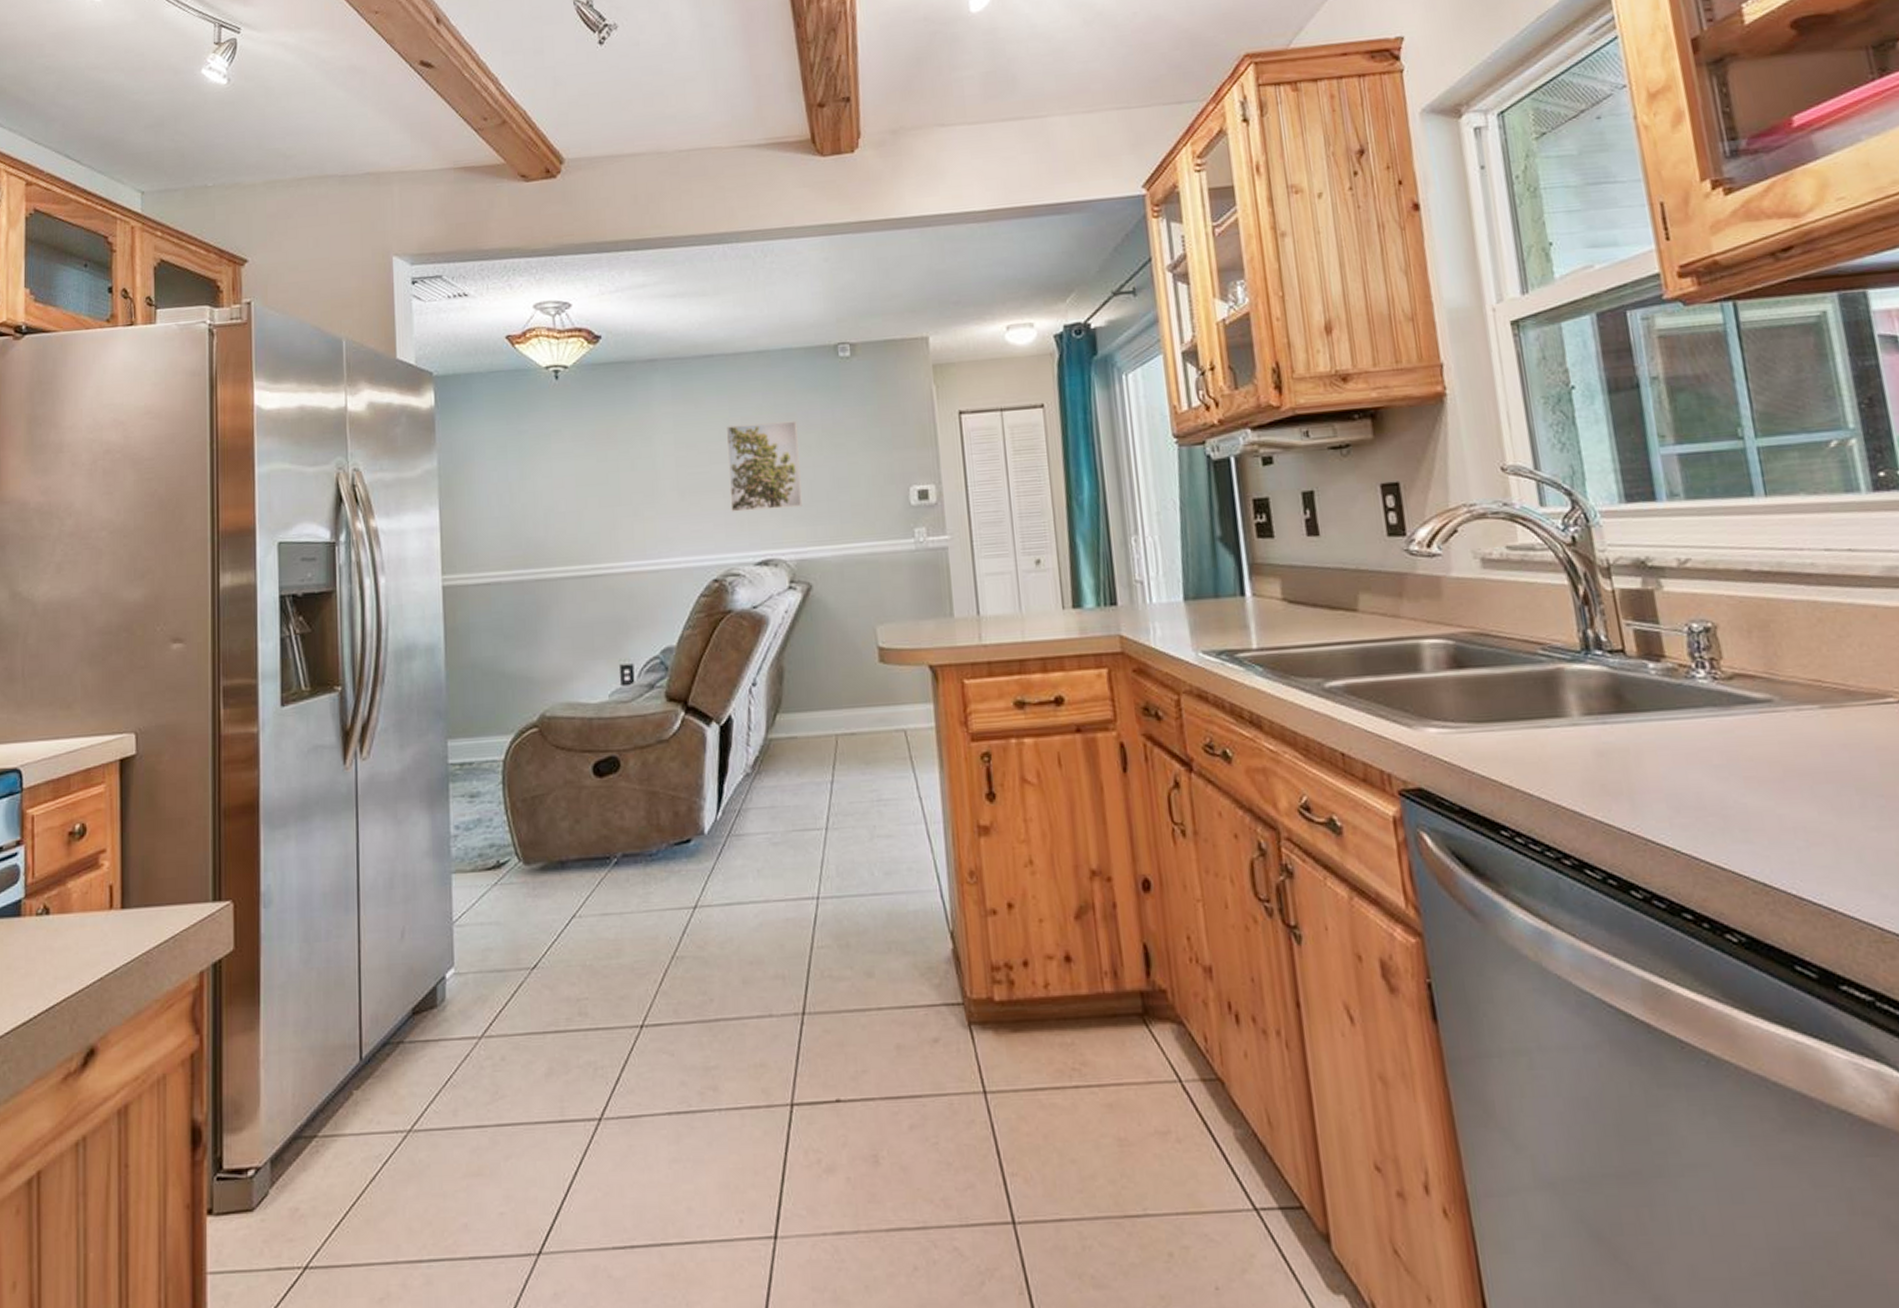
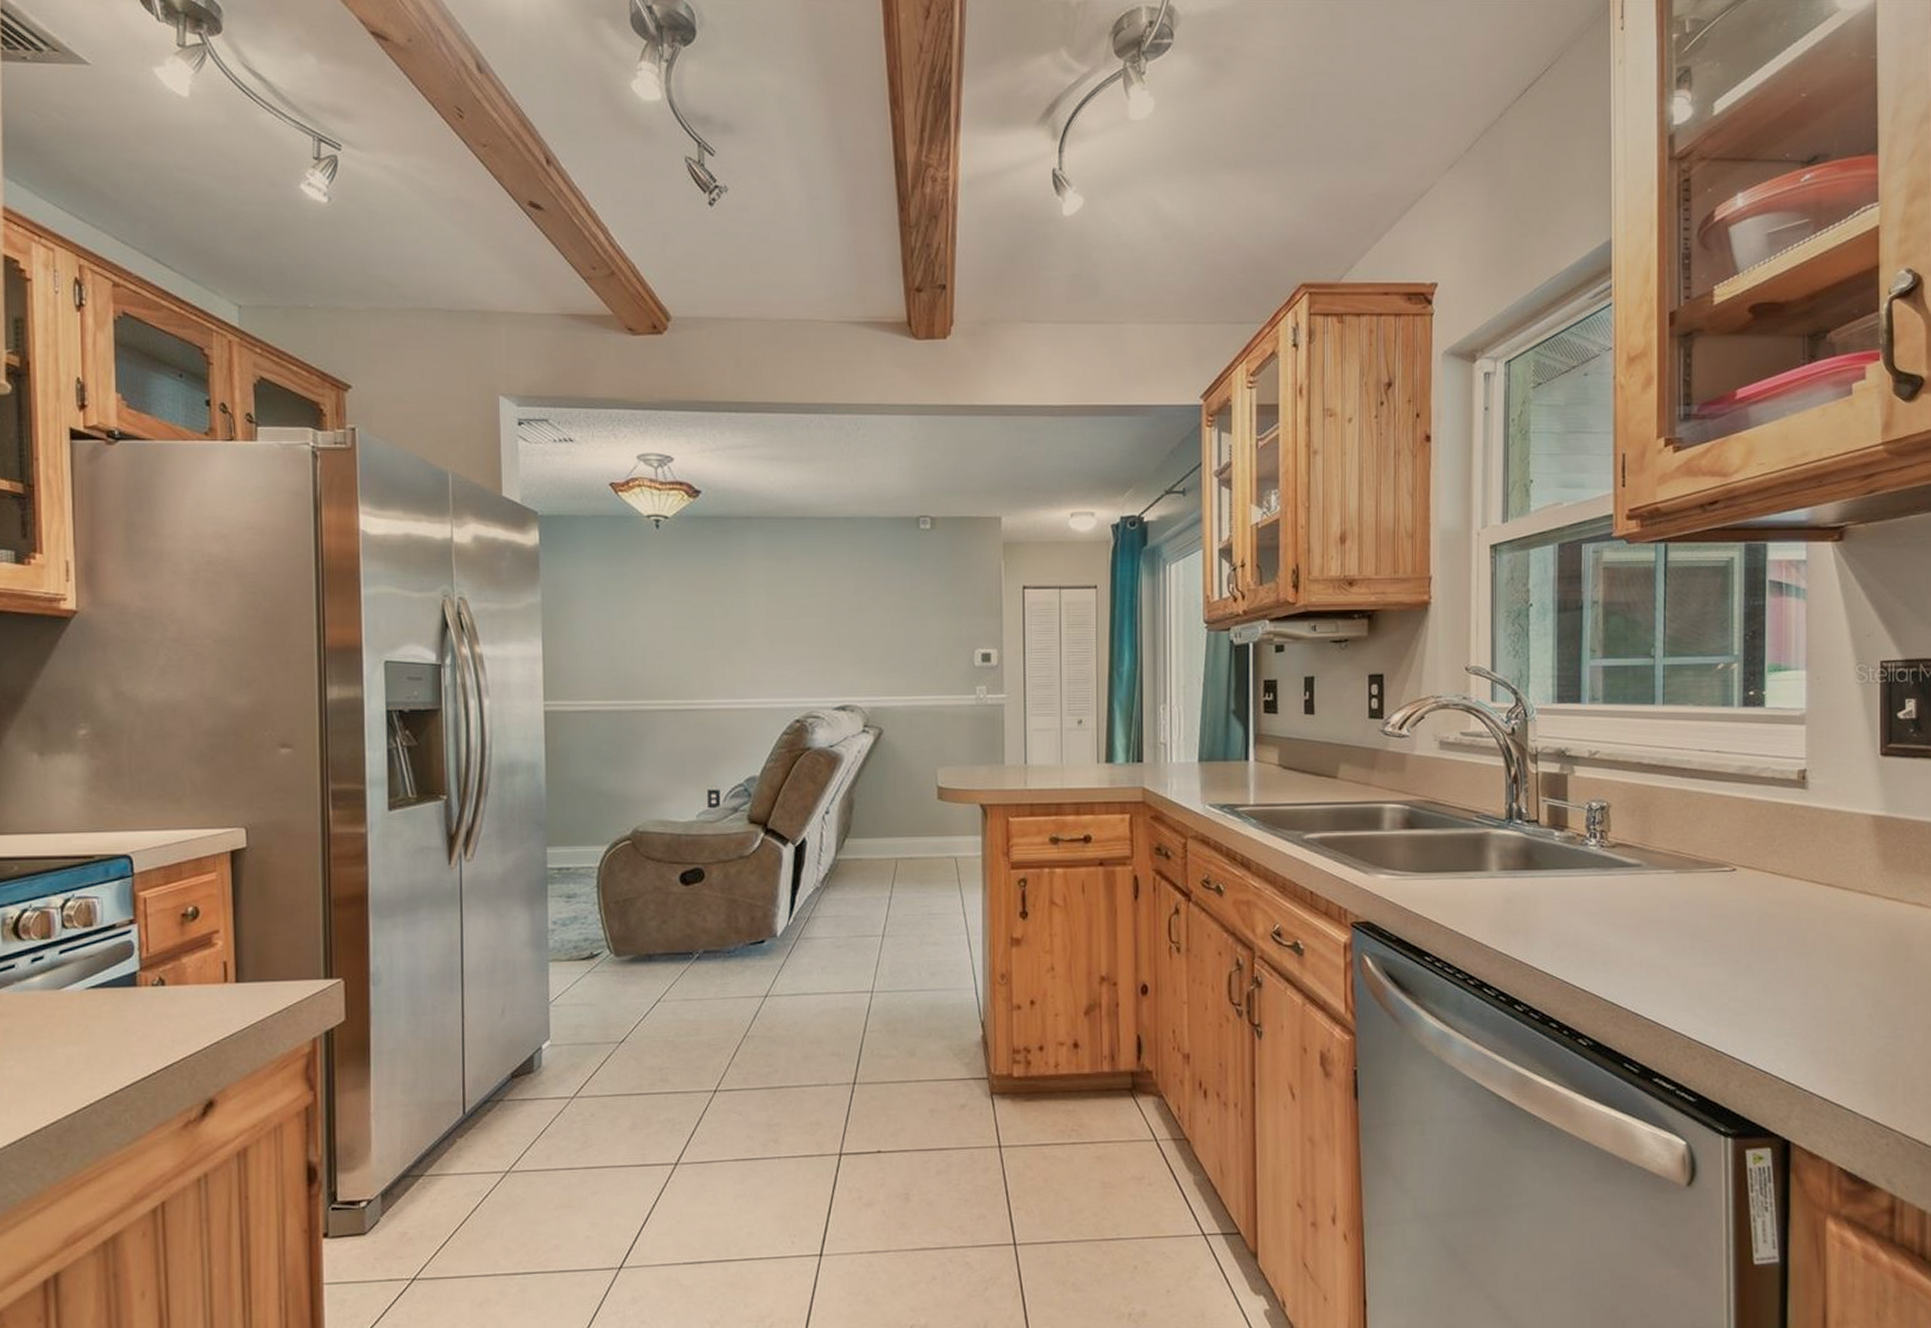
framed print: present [726,420,803,512] -> none [813,583,879,661]

